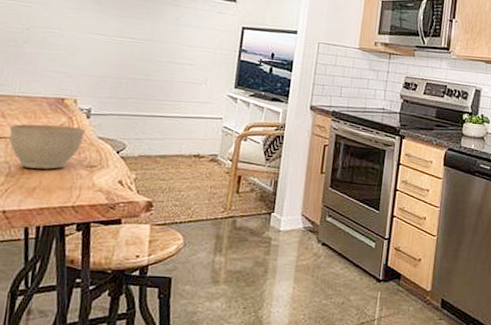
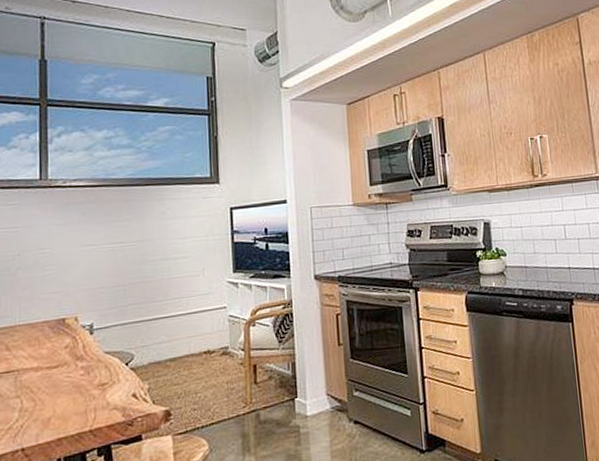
planter bowl: present [9,123,85,169] -> none [15,346,91,399]

